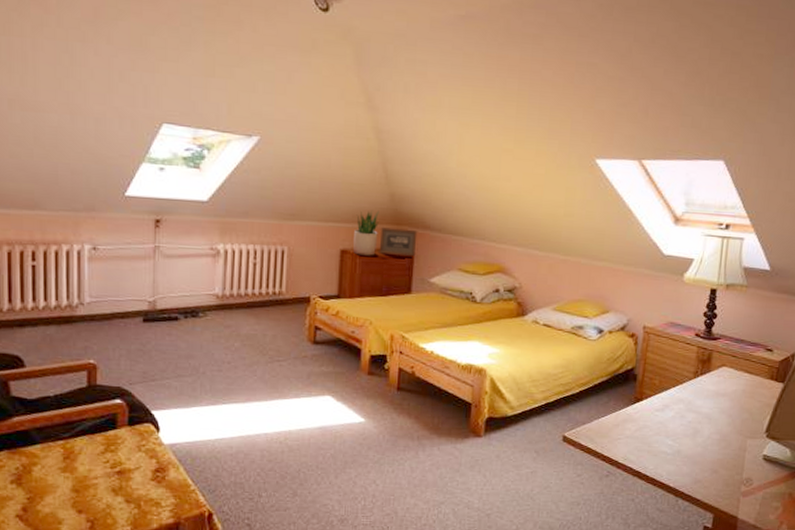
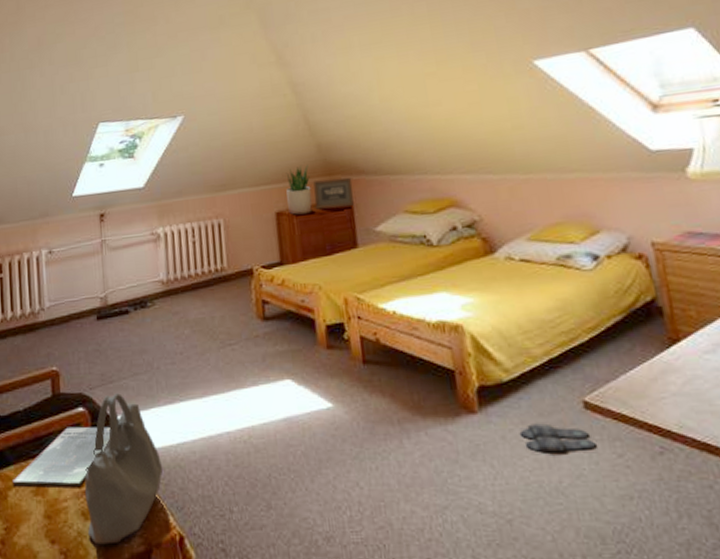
magazine: none [37,415,149,467] -> present [12,426,111,487]
handbag: none [116,391,199,516] -> present [84,393,164,545]
slippers: none [510,448,564,470] -> present [519,423,597,453]

